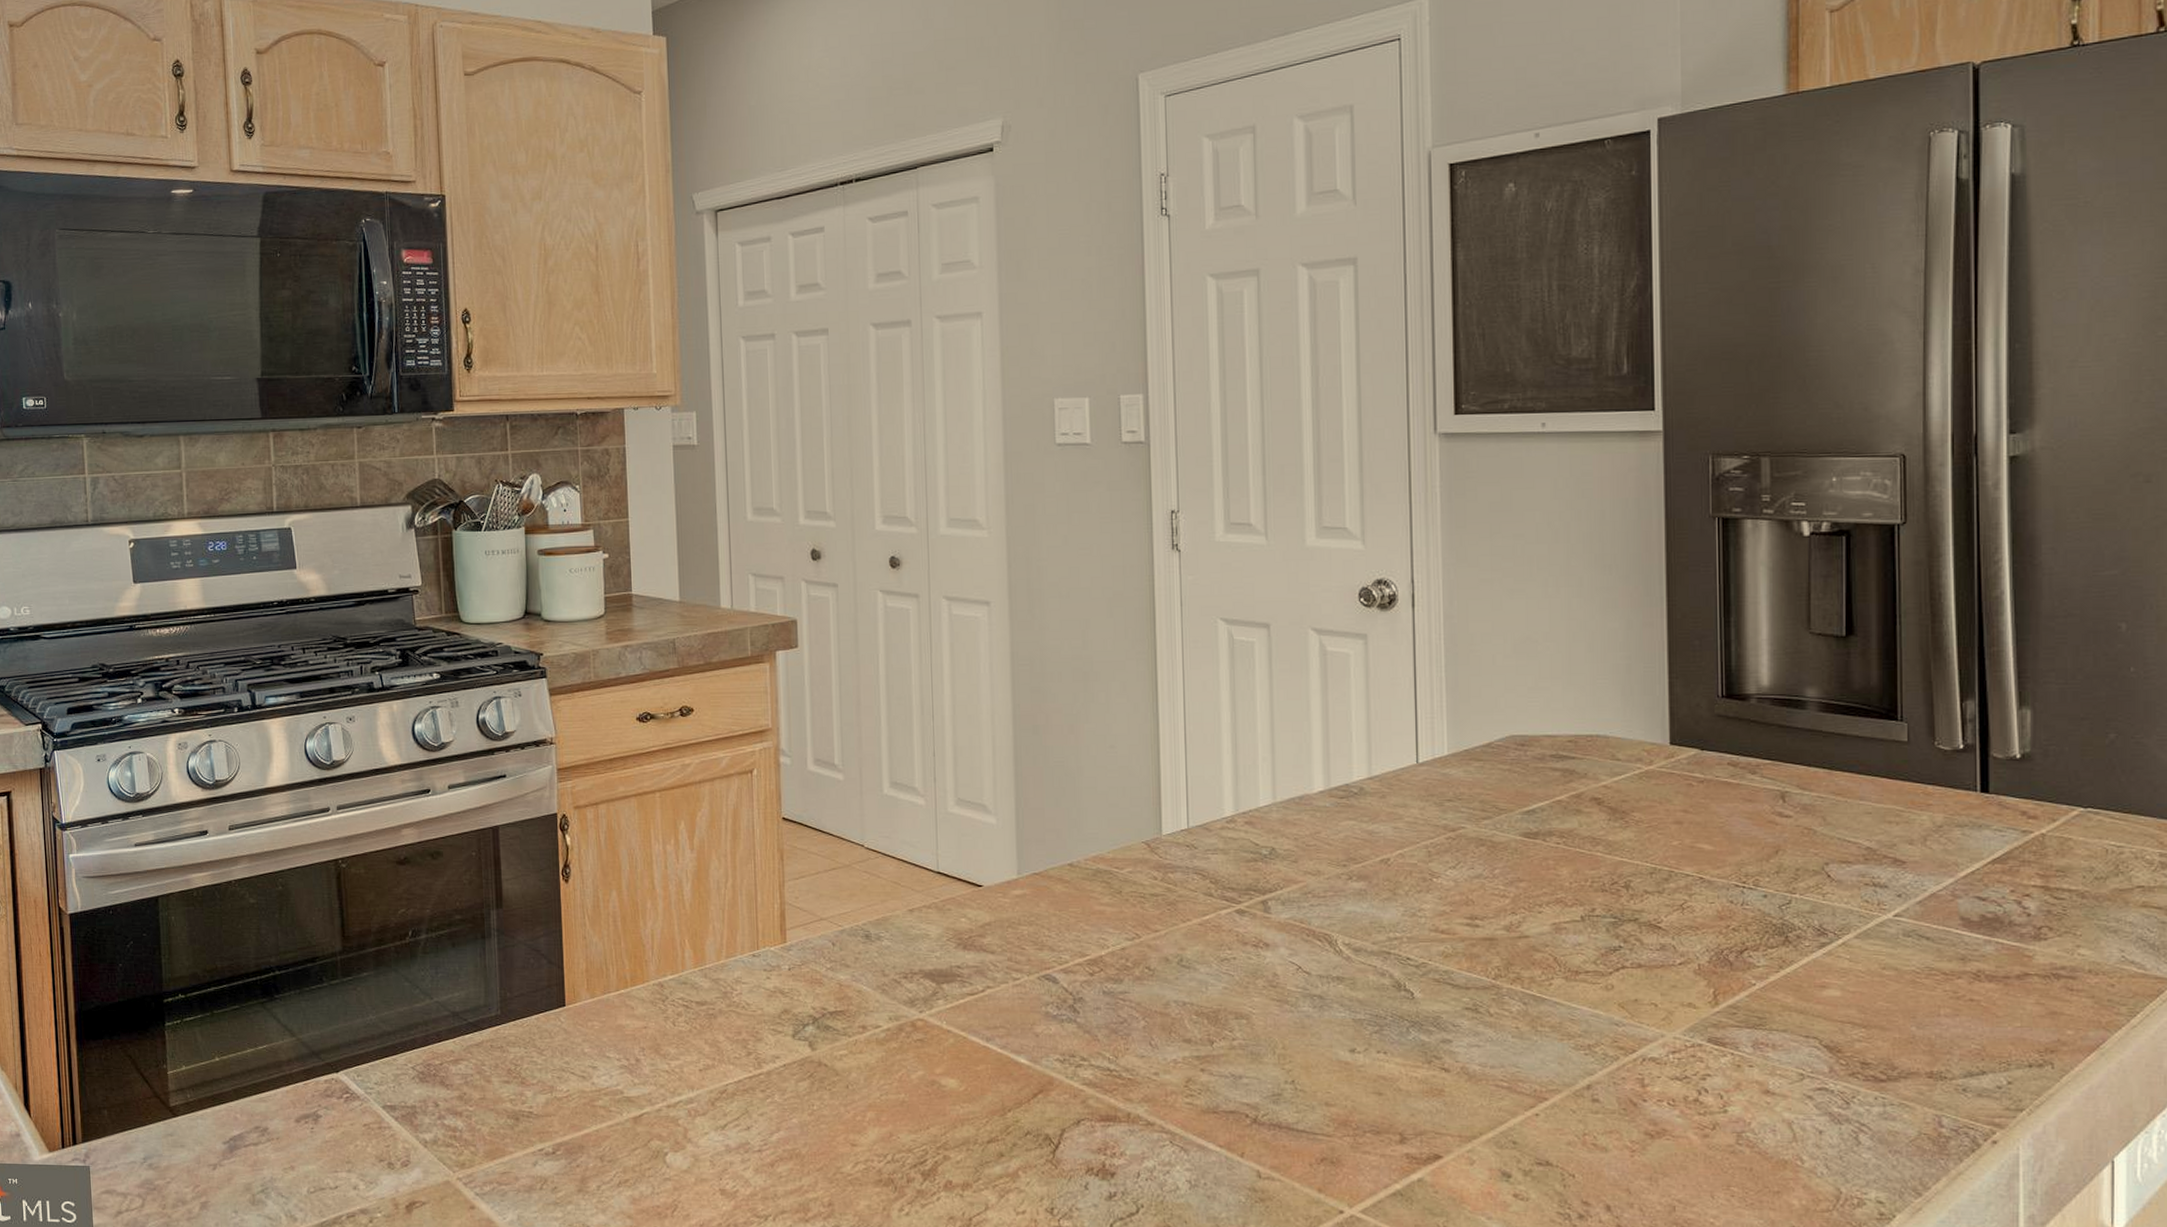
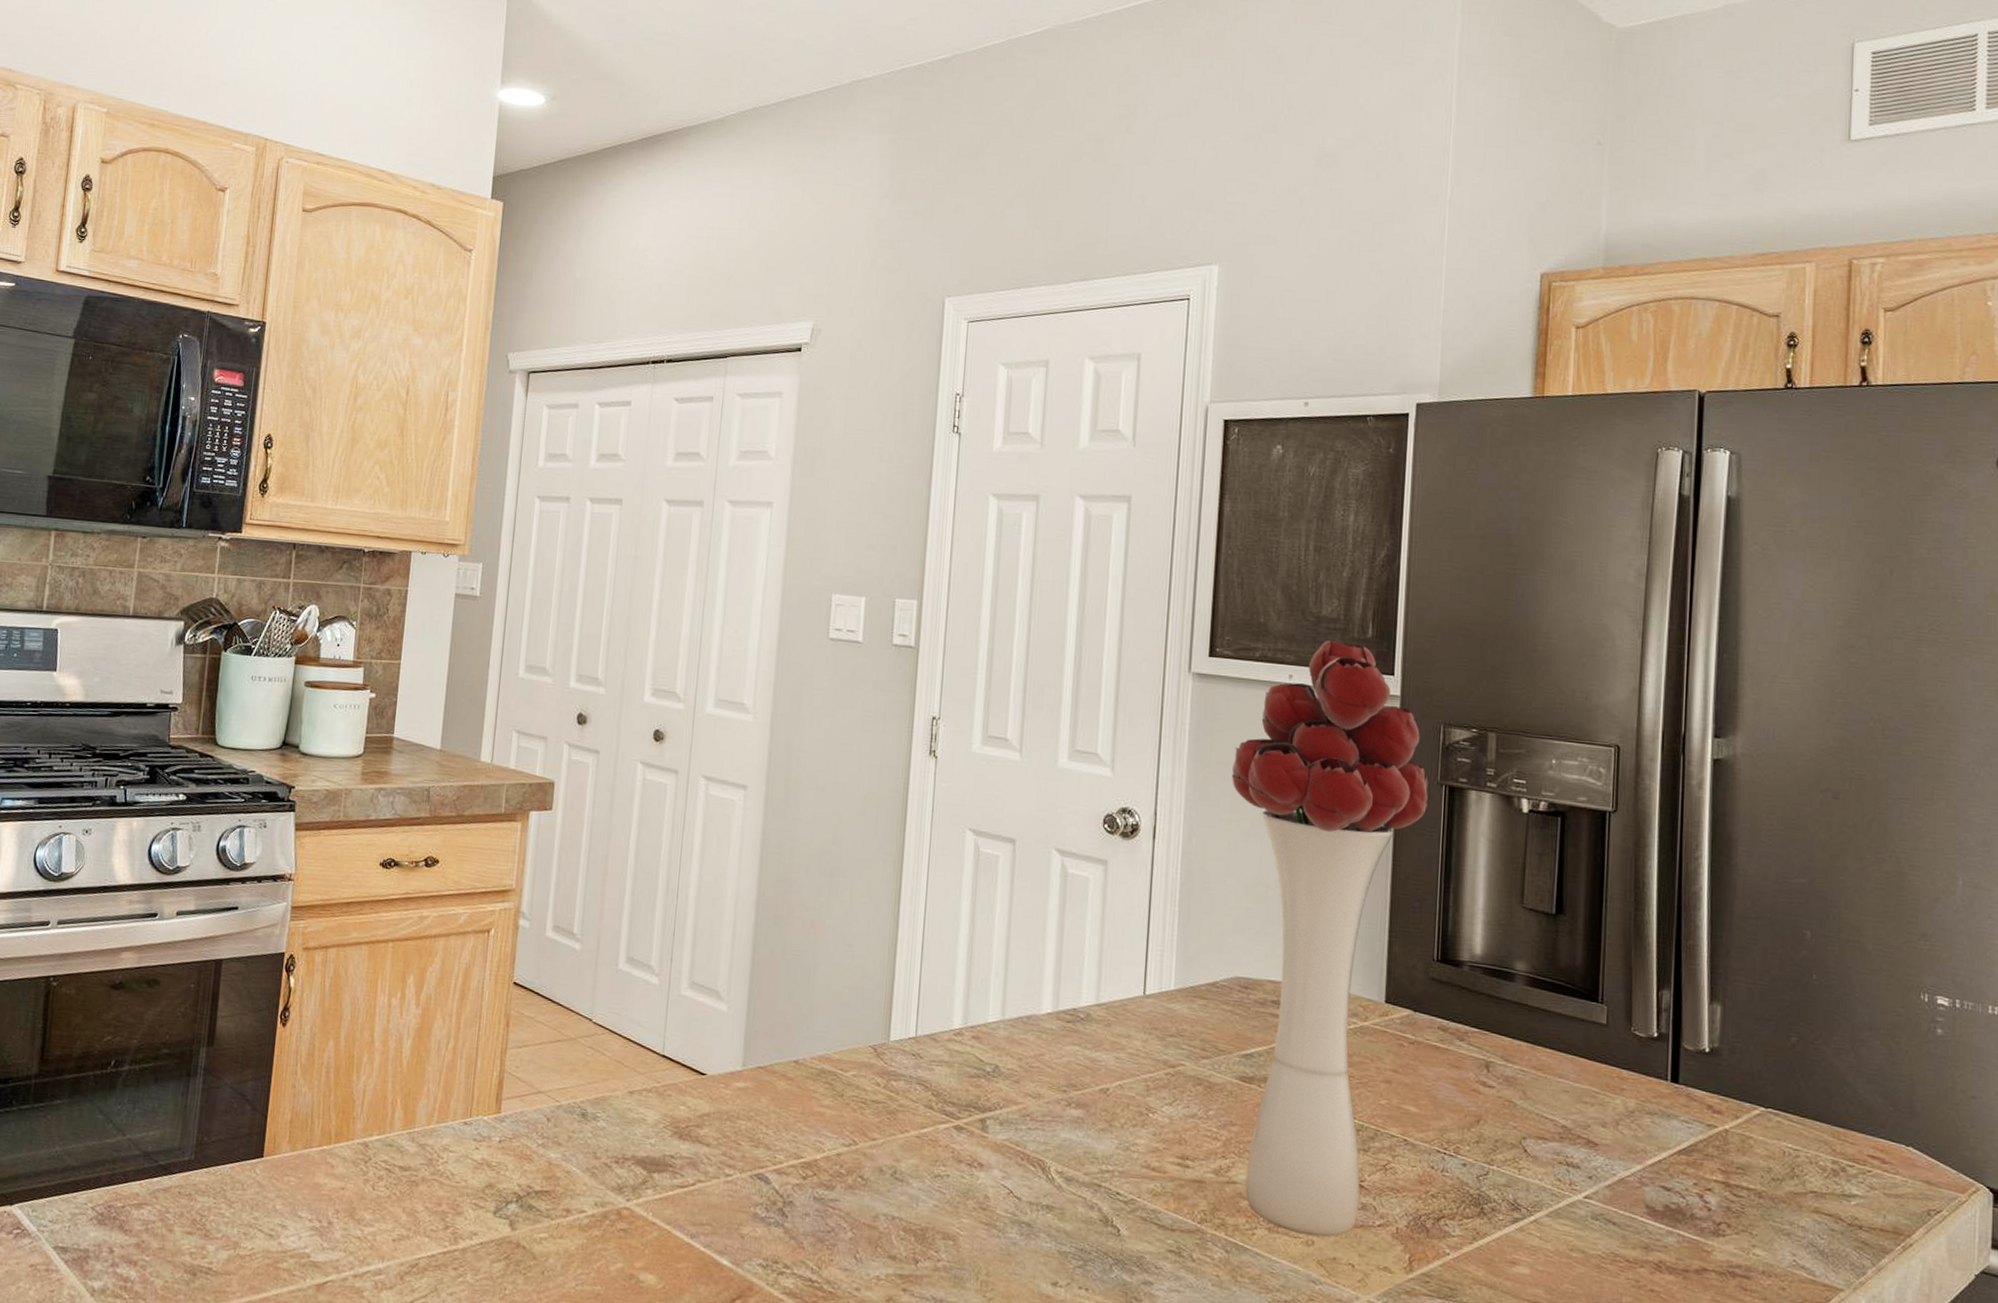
flower bouquet: none [1489,382,1700,980] -> present [1232,641,1428,1238]

